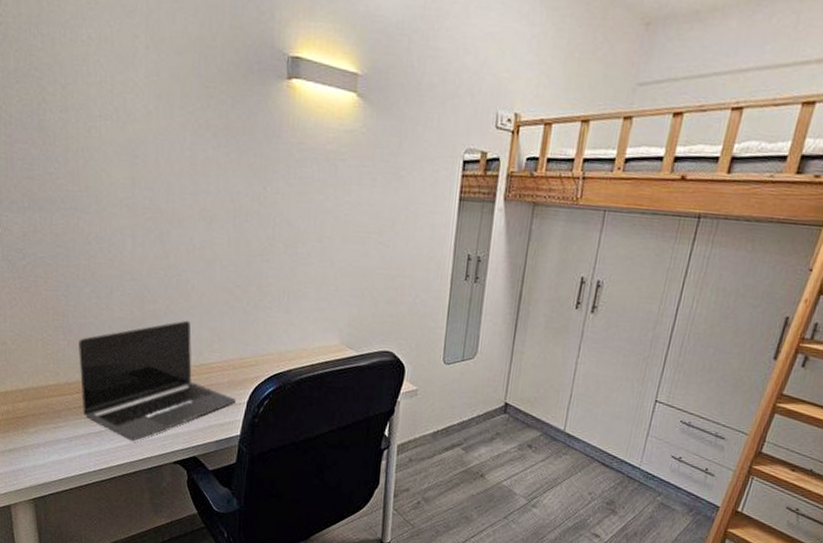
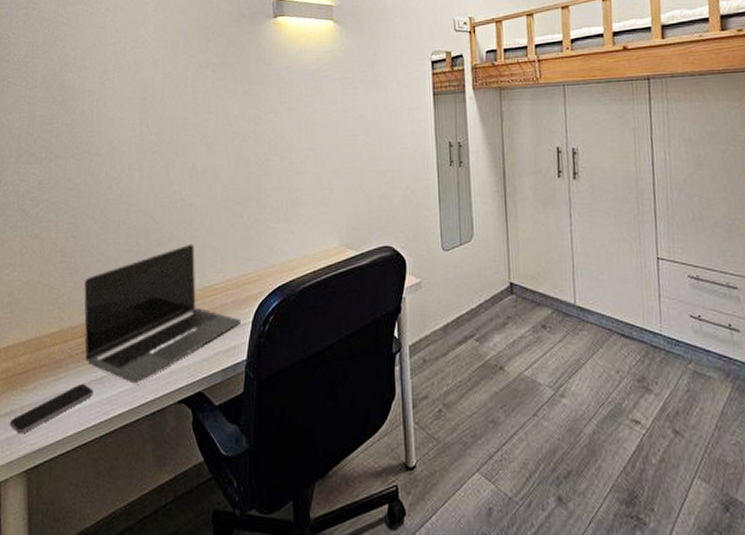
smartphone: none [15,434,92,469] -> present [10,384,93,434]

